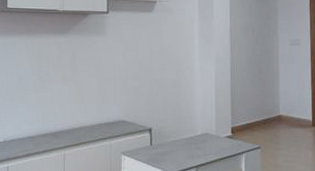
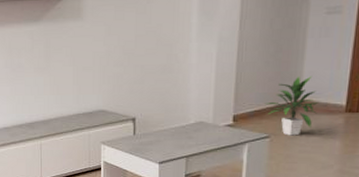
indoor plant: none [254,95,293,147] -> present [265,76,318,136]

